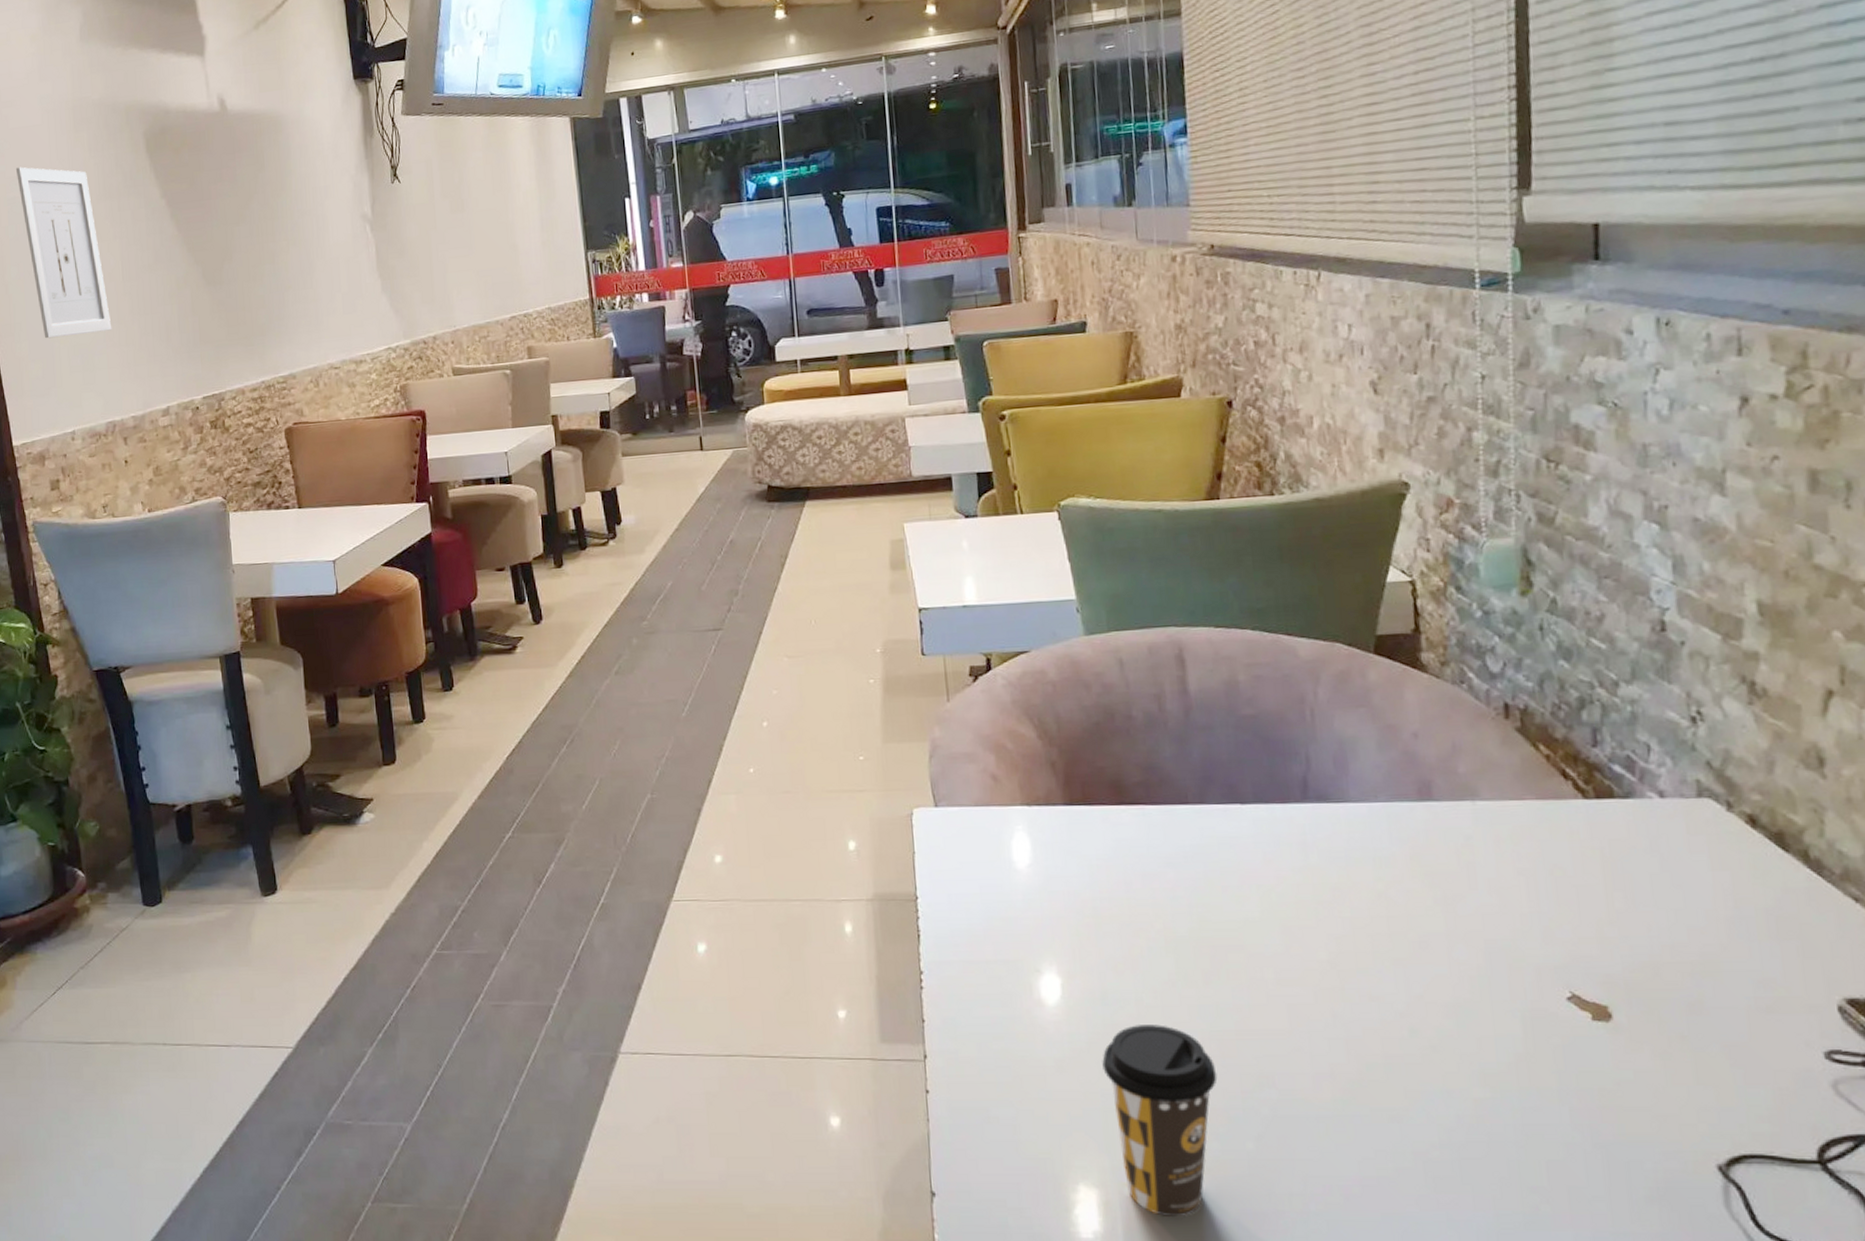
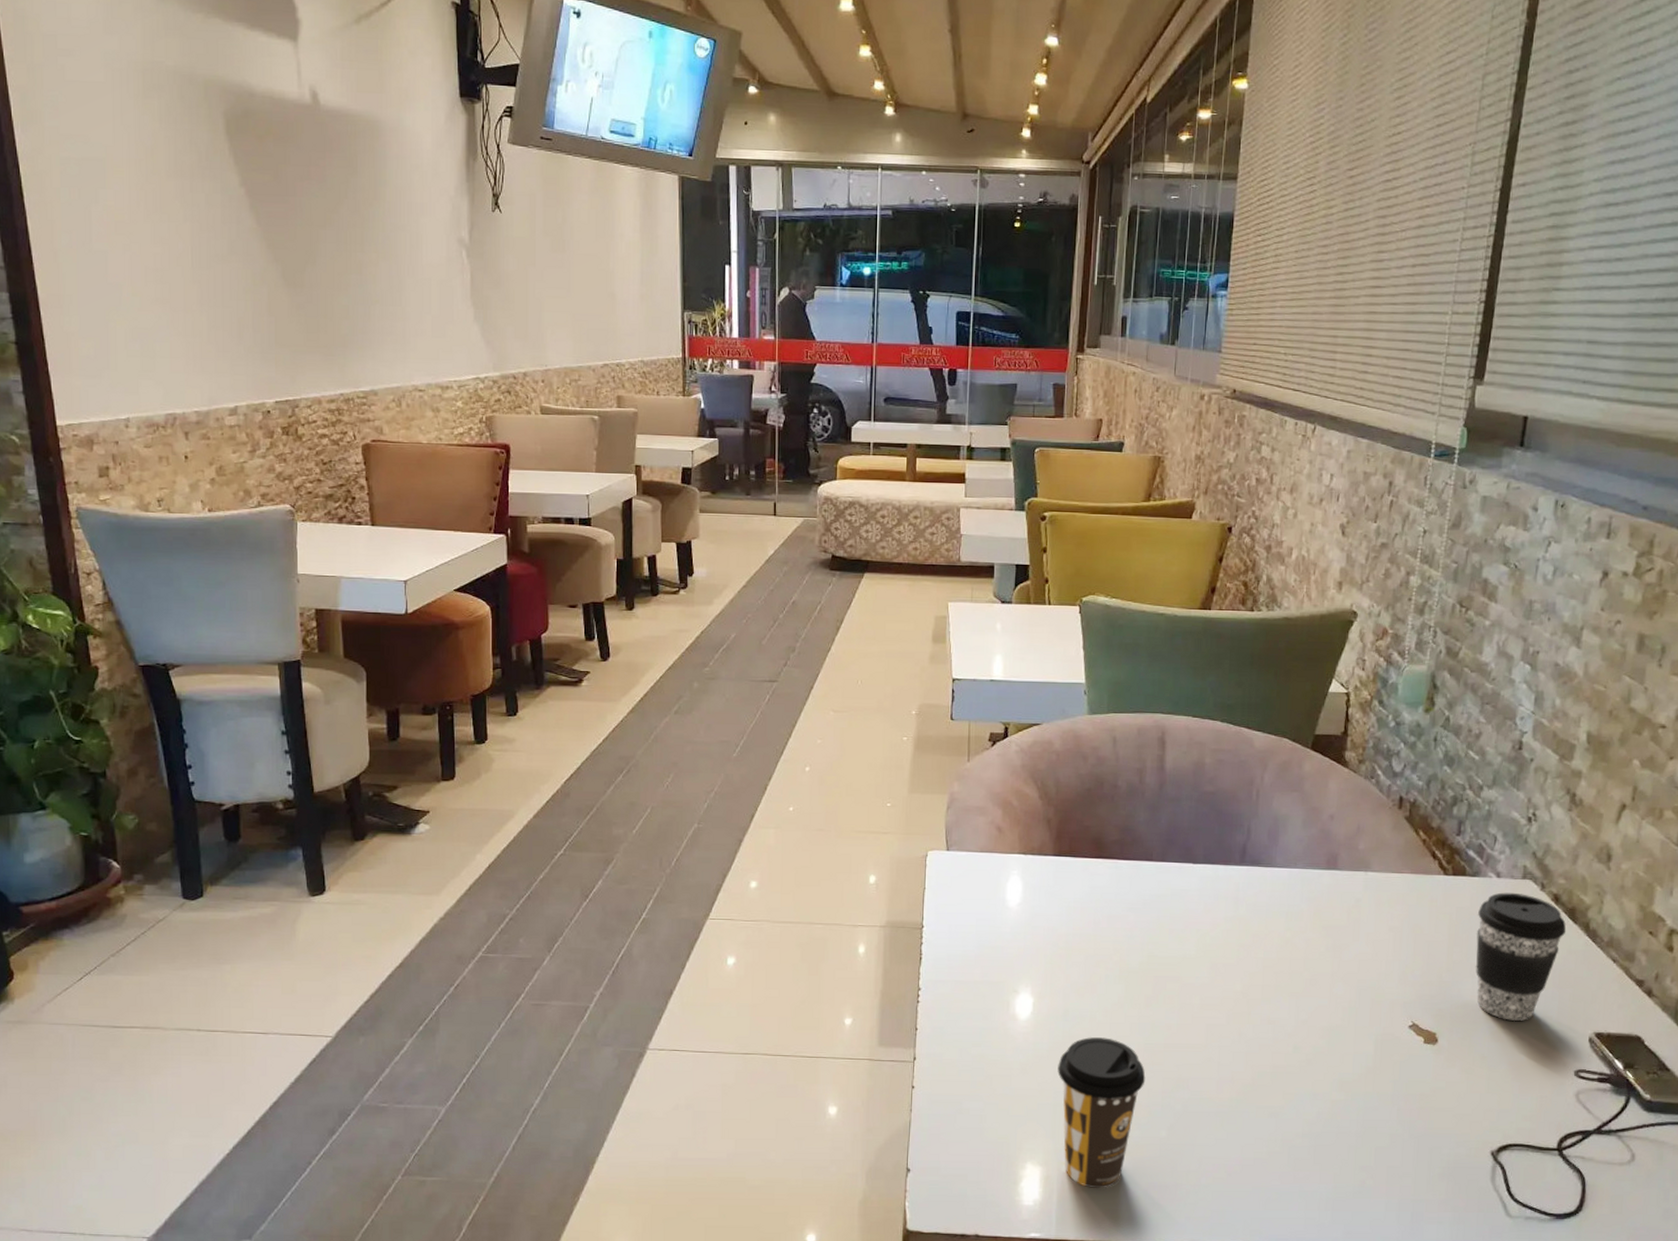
wall art: present [15,167,112,339] -> none [71,125,177,318]
coffee cup: none [1640,816,1776,986] -> present [1476,892,1567,1021]

